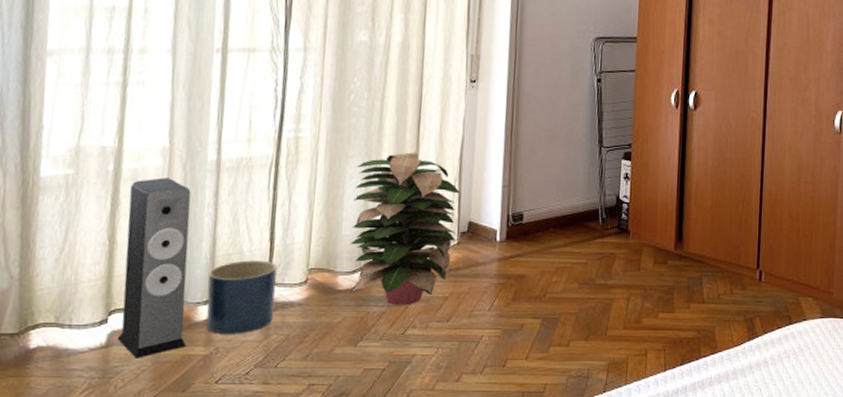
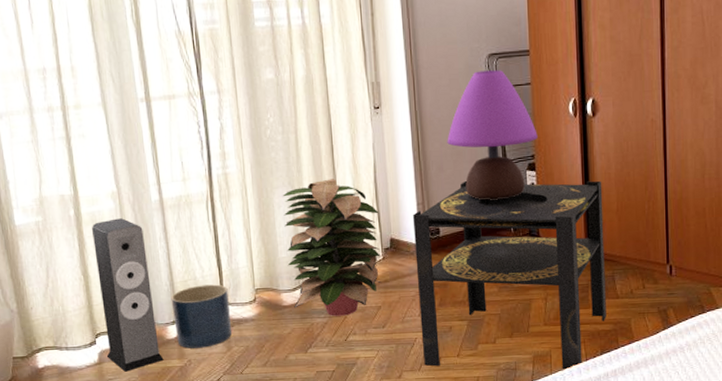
side table: none [488,166,698,382] -> present [412,181,606,371]
table lamp: none [542,53,637,188] -> present [447,70,538,201]

